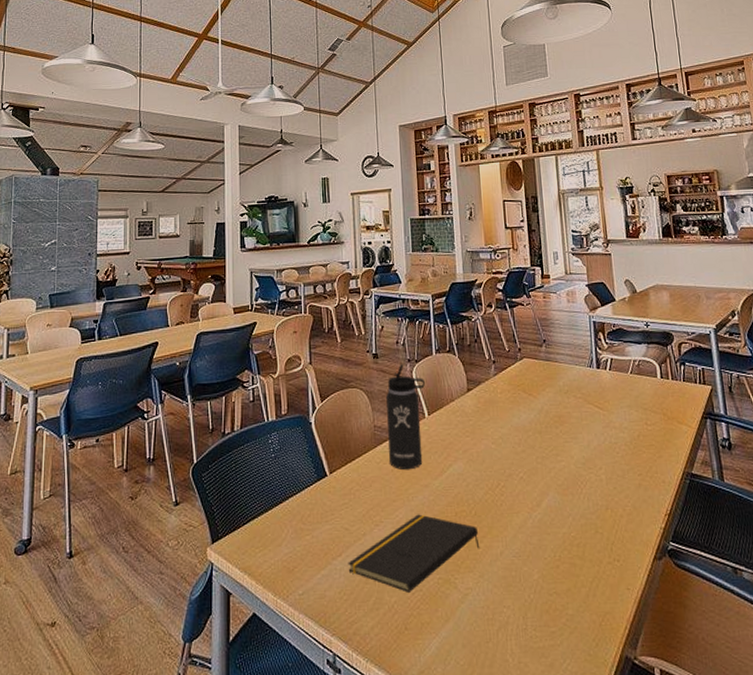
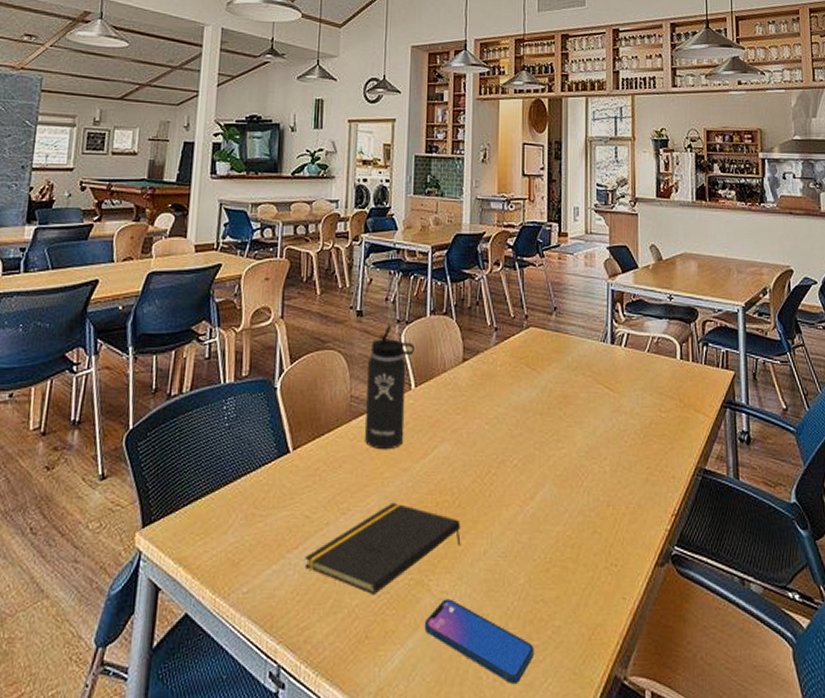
smartphone: none [454,594,553,665] -> present [424,599,535,683]

